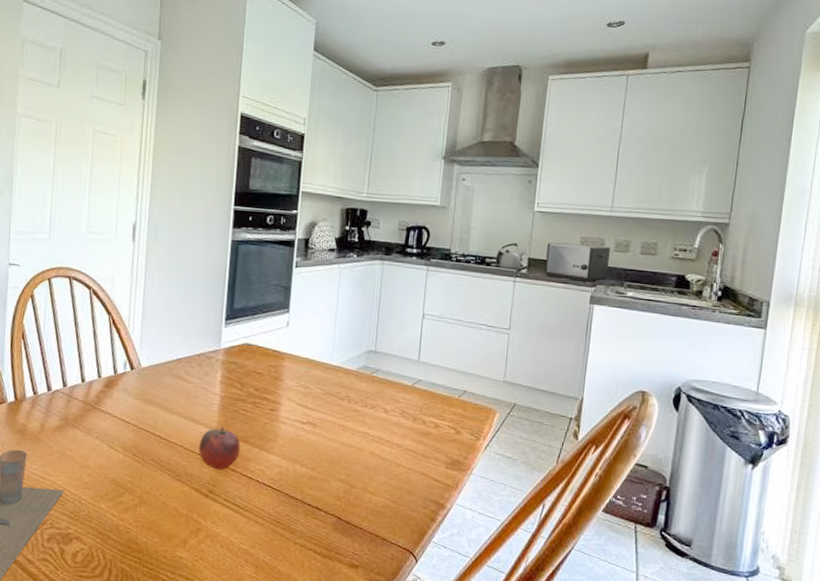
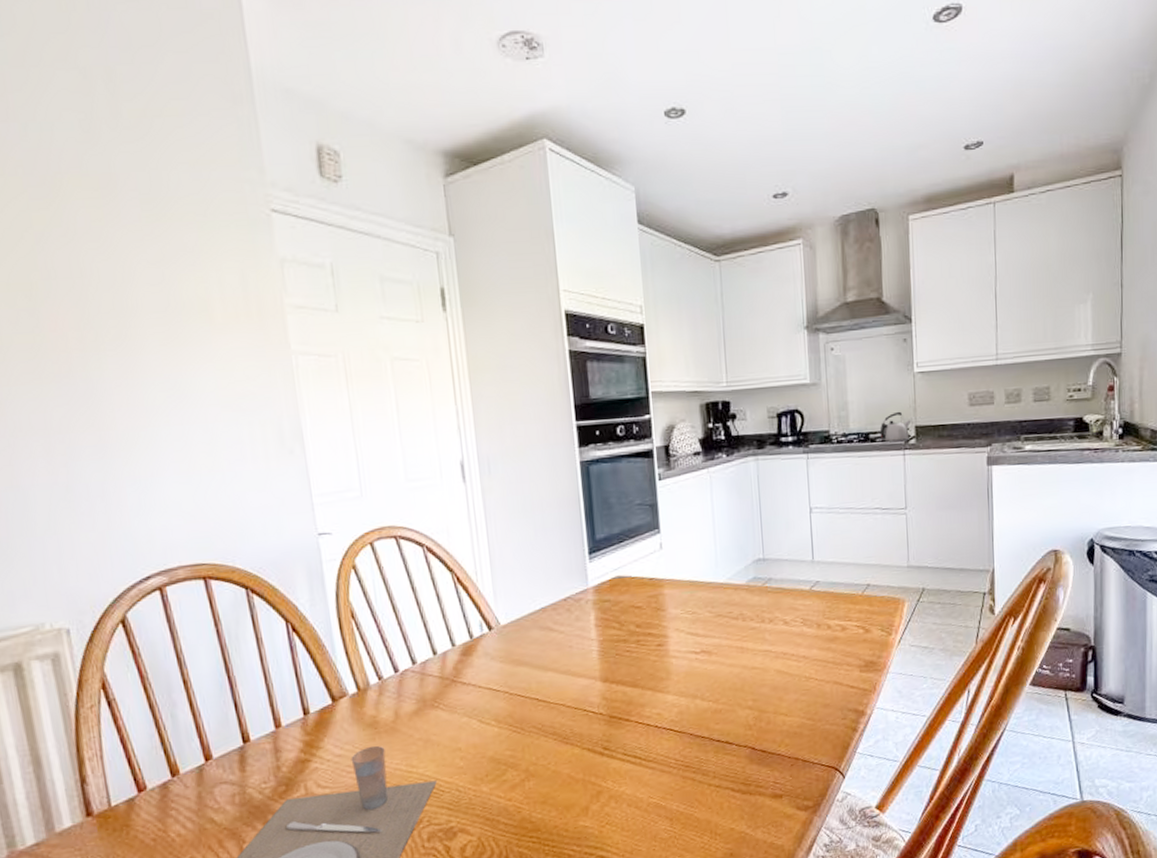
fruit: present [199,426,241,470] -> none [583,674,631,723]
toaster: present [545,242,610,282] -> none [933,399,1002,444]

